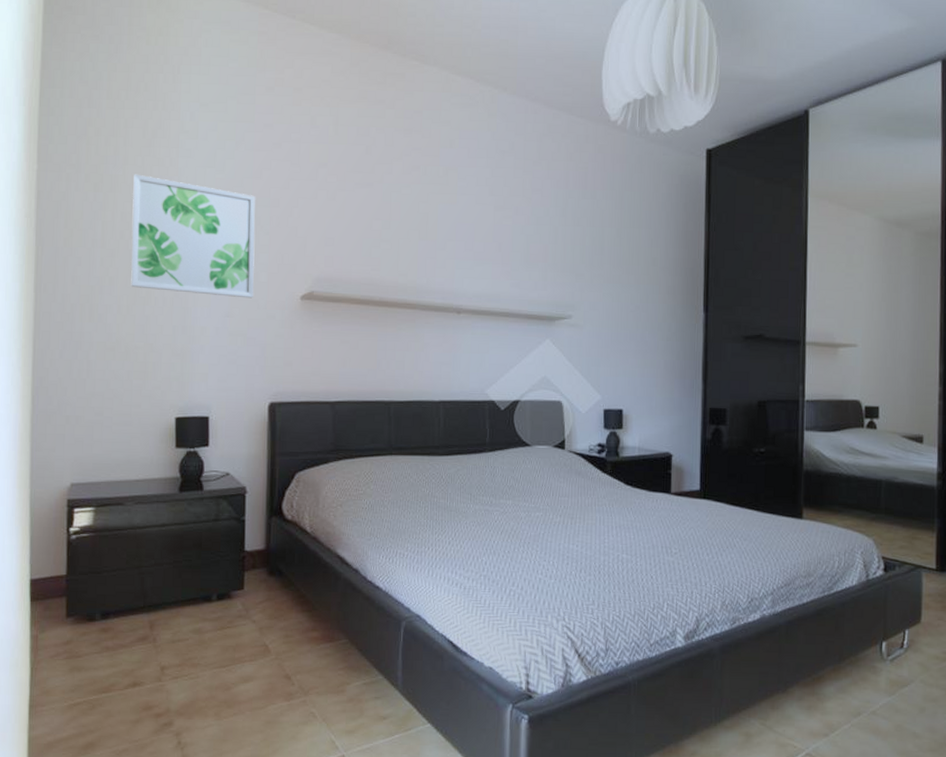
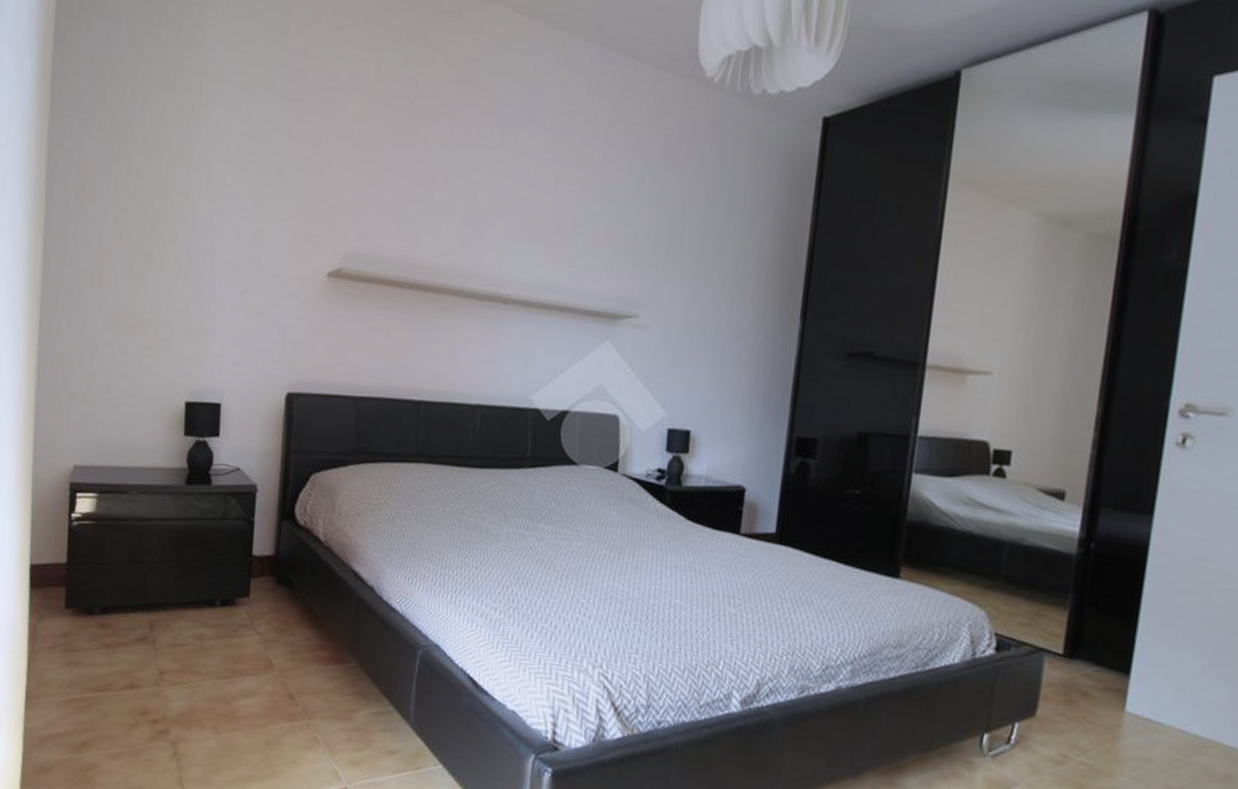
wall art: present [131,174,255,299] -> none [144,122,283,273]

